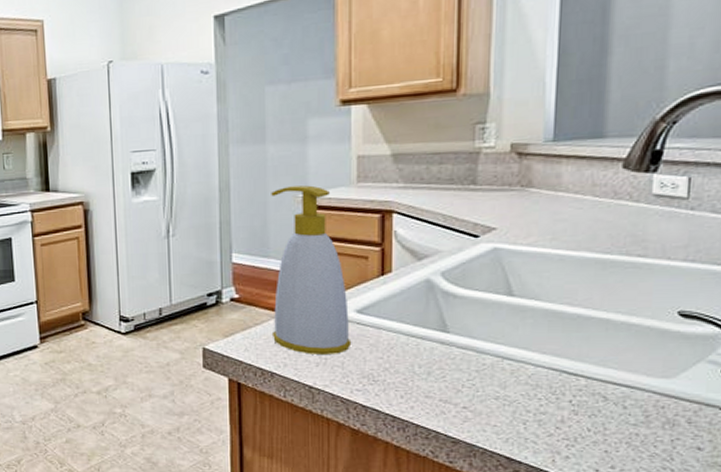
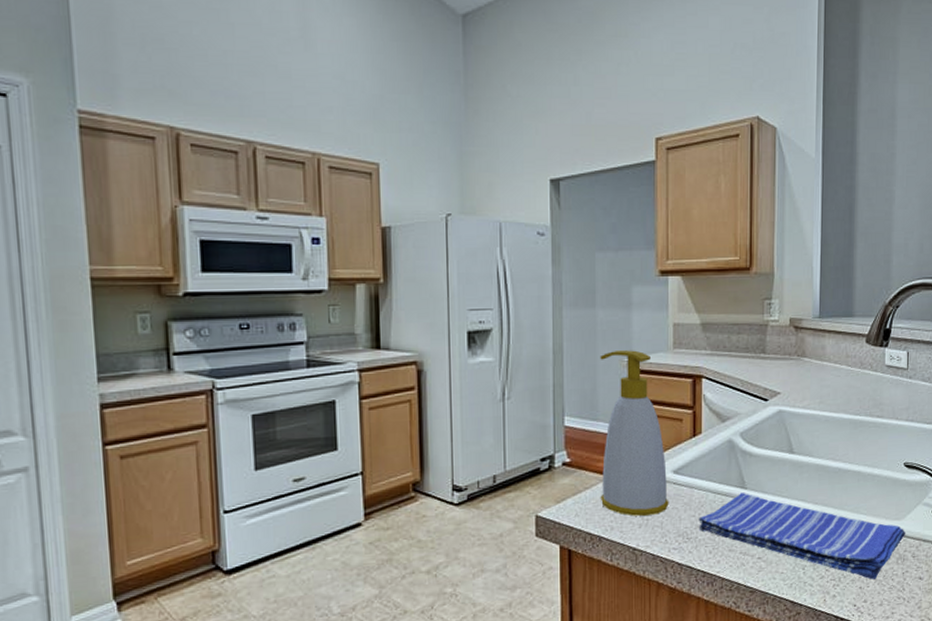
dish towel: none [387,337,677,444] -> present [698,493,905,579]

